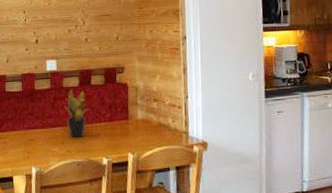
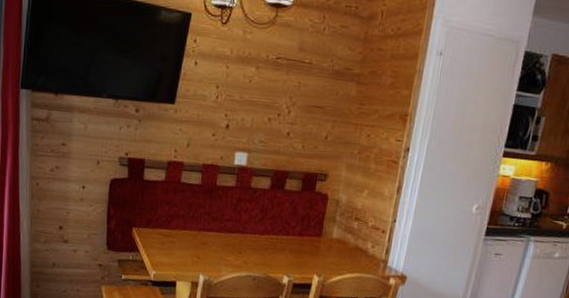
potted plant: present [65,89,89,138] -> none [248,191,277,250]

